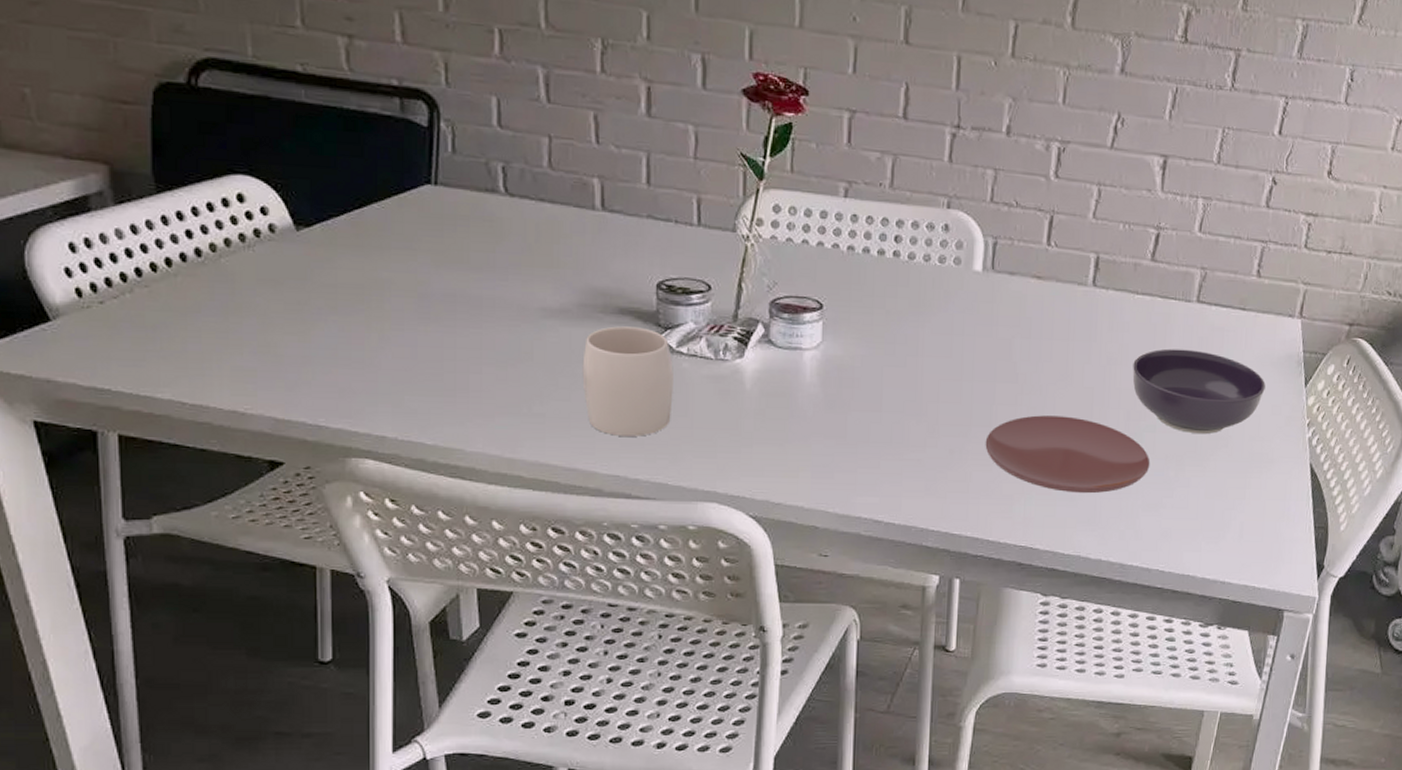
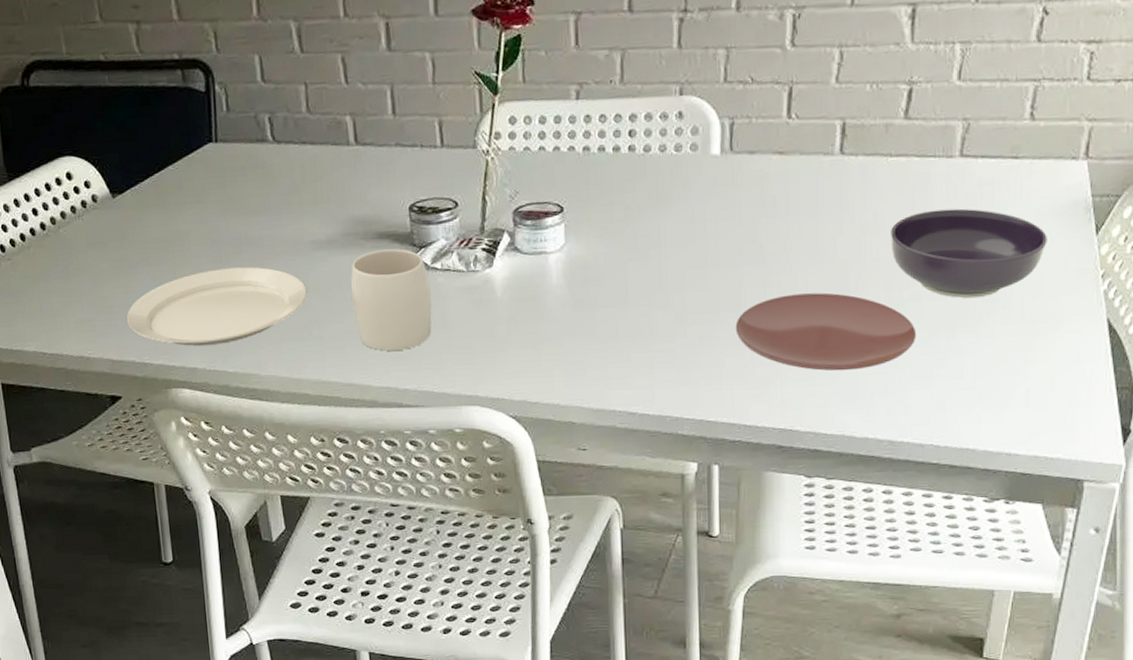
plate: none [300,326,530,412] -> present [126,267,307,346]

